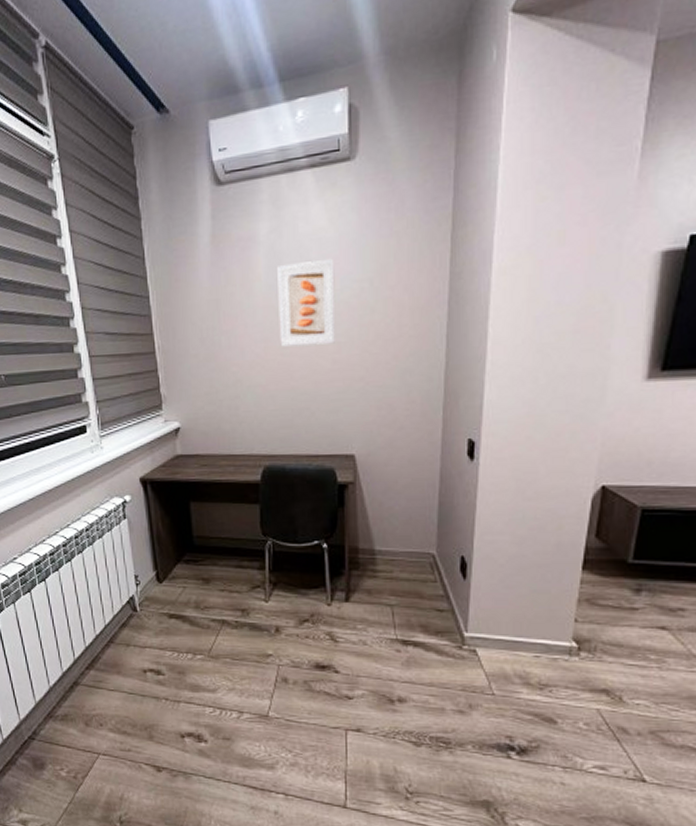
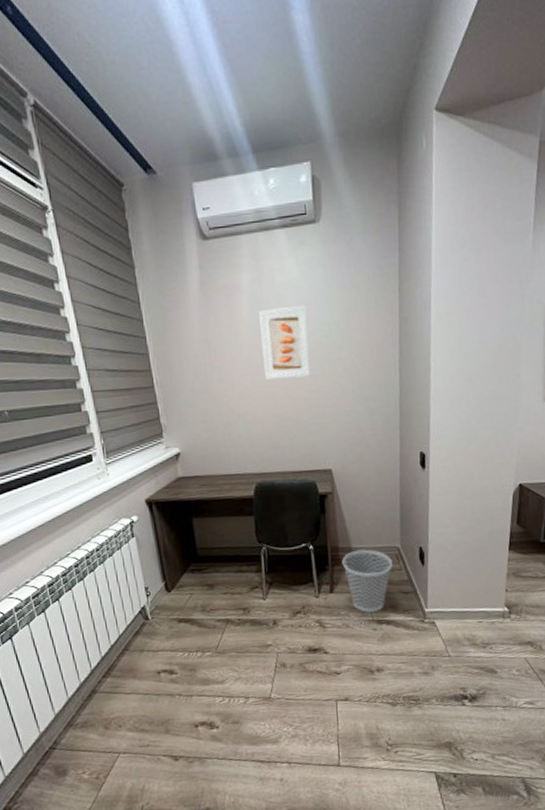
wastebasket: none [362,553,425,631] -> present [342,549,392,613]

